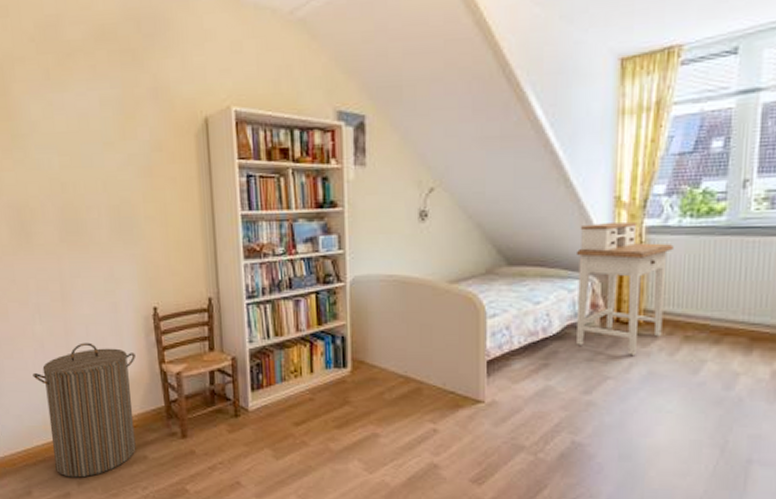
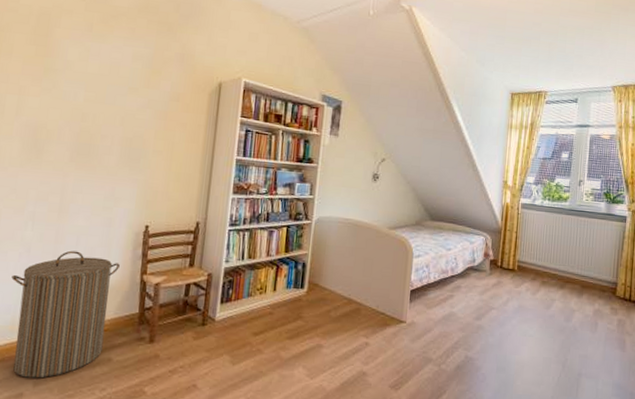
desk: present [575,221,673,355] -> none [473,197,538,293]

